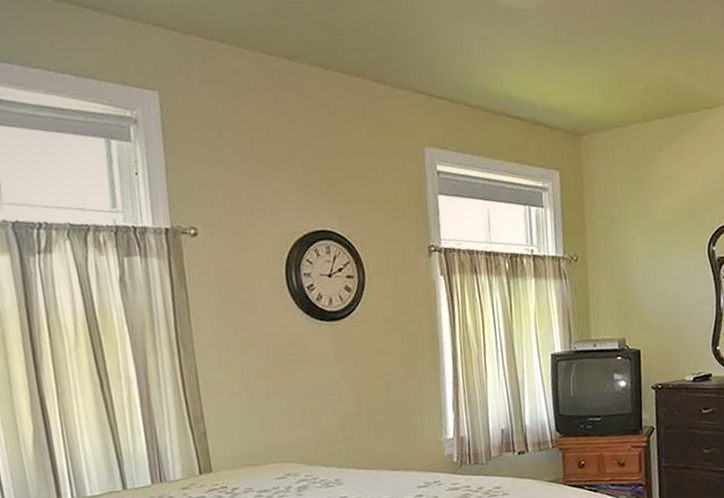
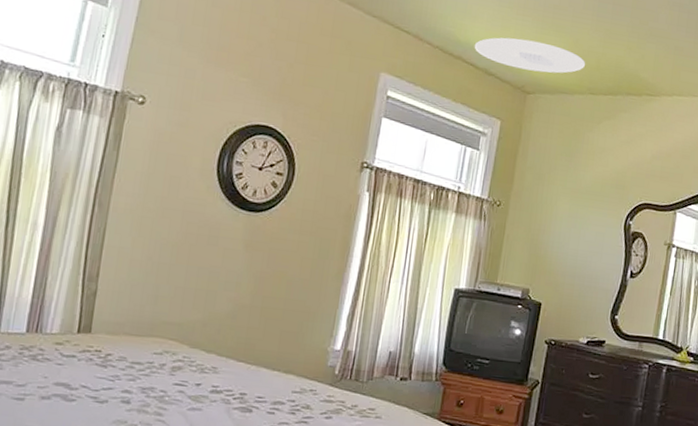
ceiling light: none [514,76,635,111] -> present [474,37,586,74]

